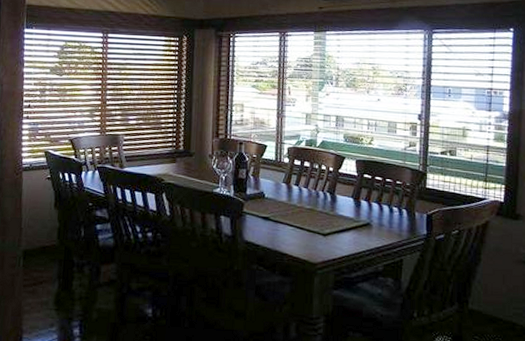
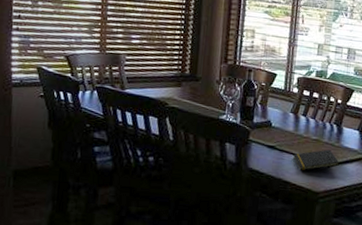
notepad: none [288,218,336,242] -> present [293,149,340,171]

